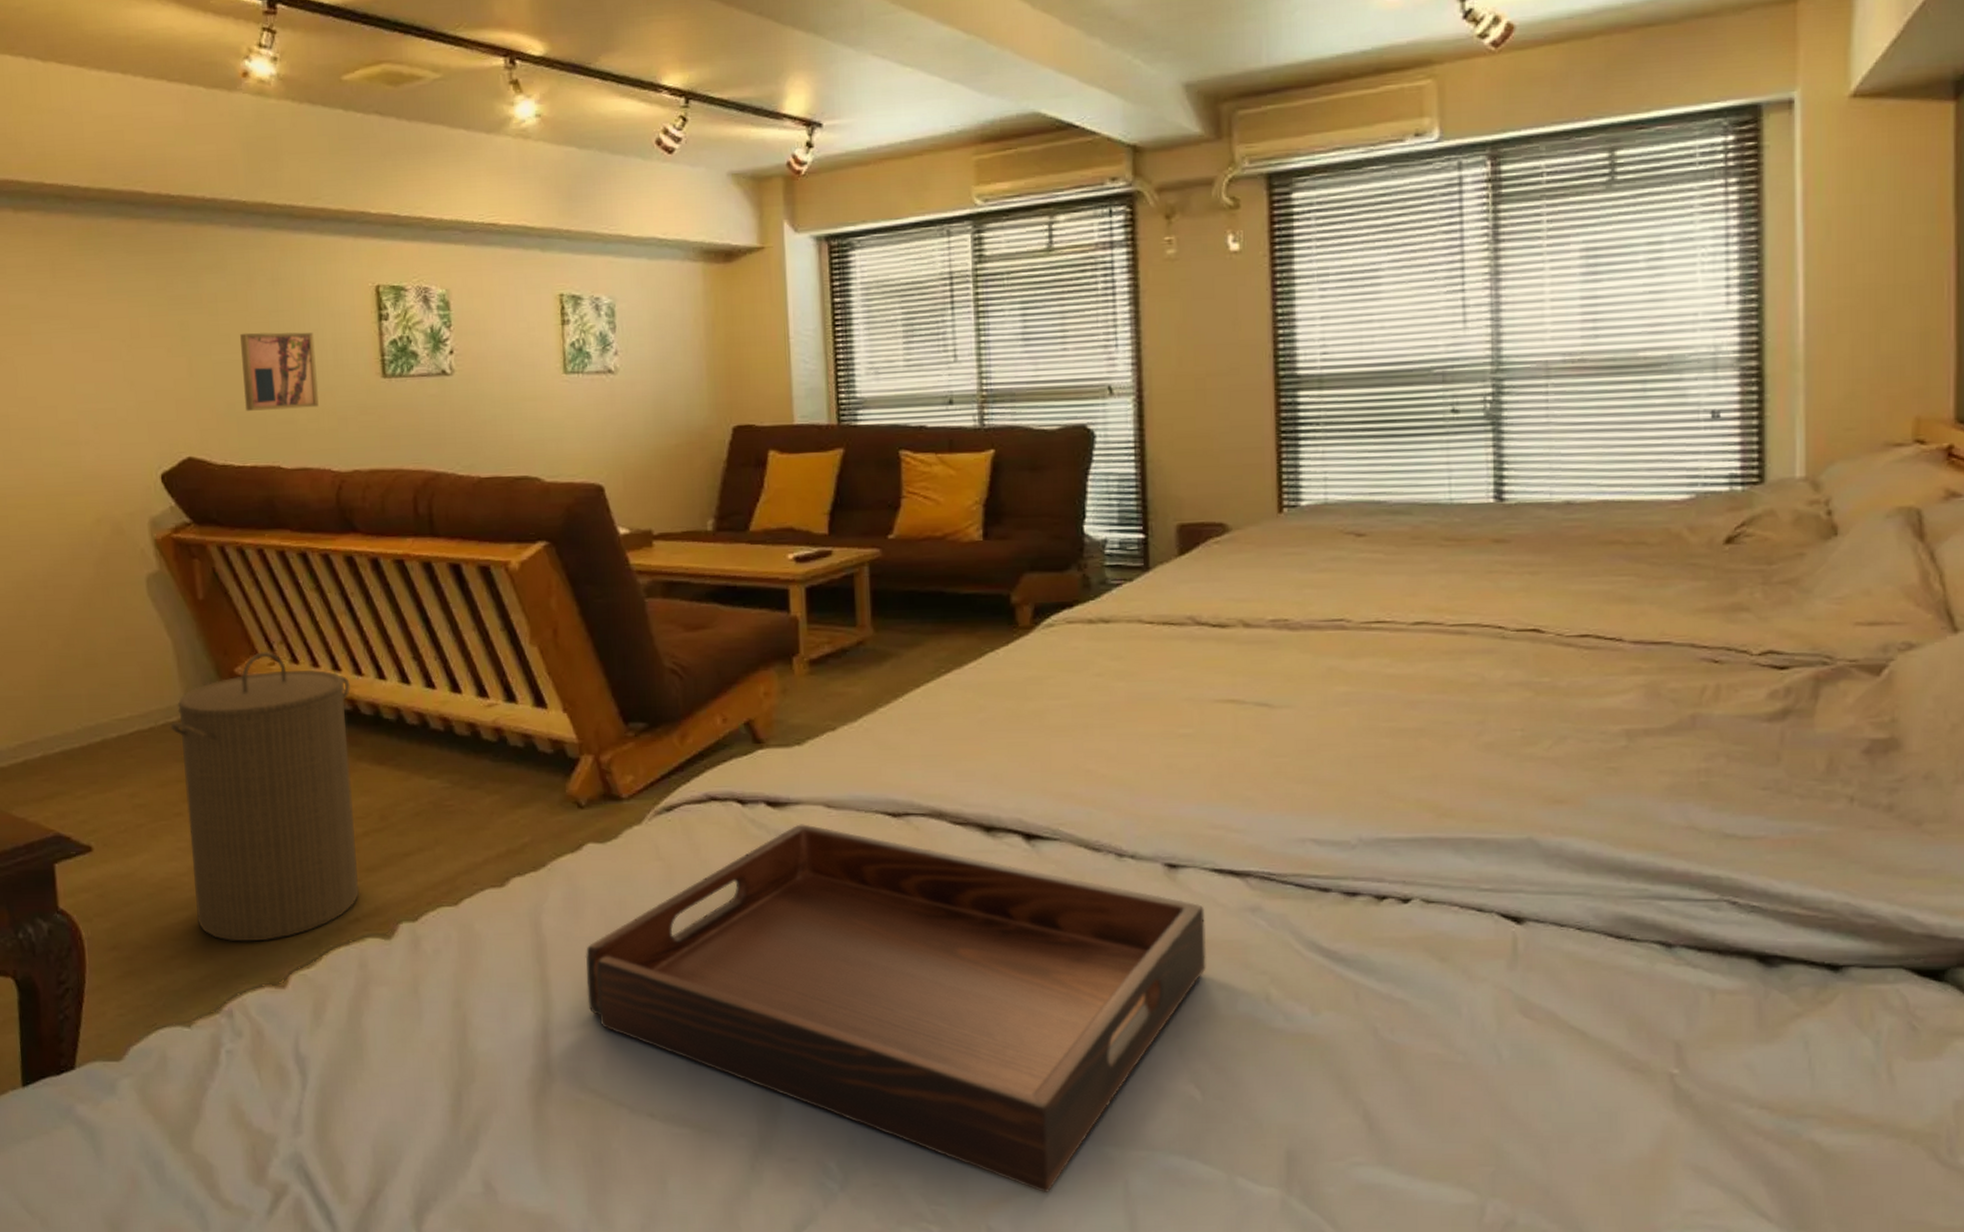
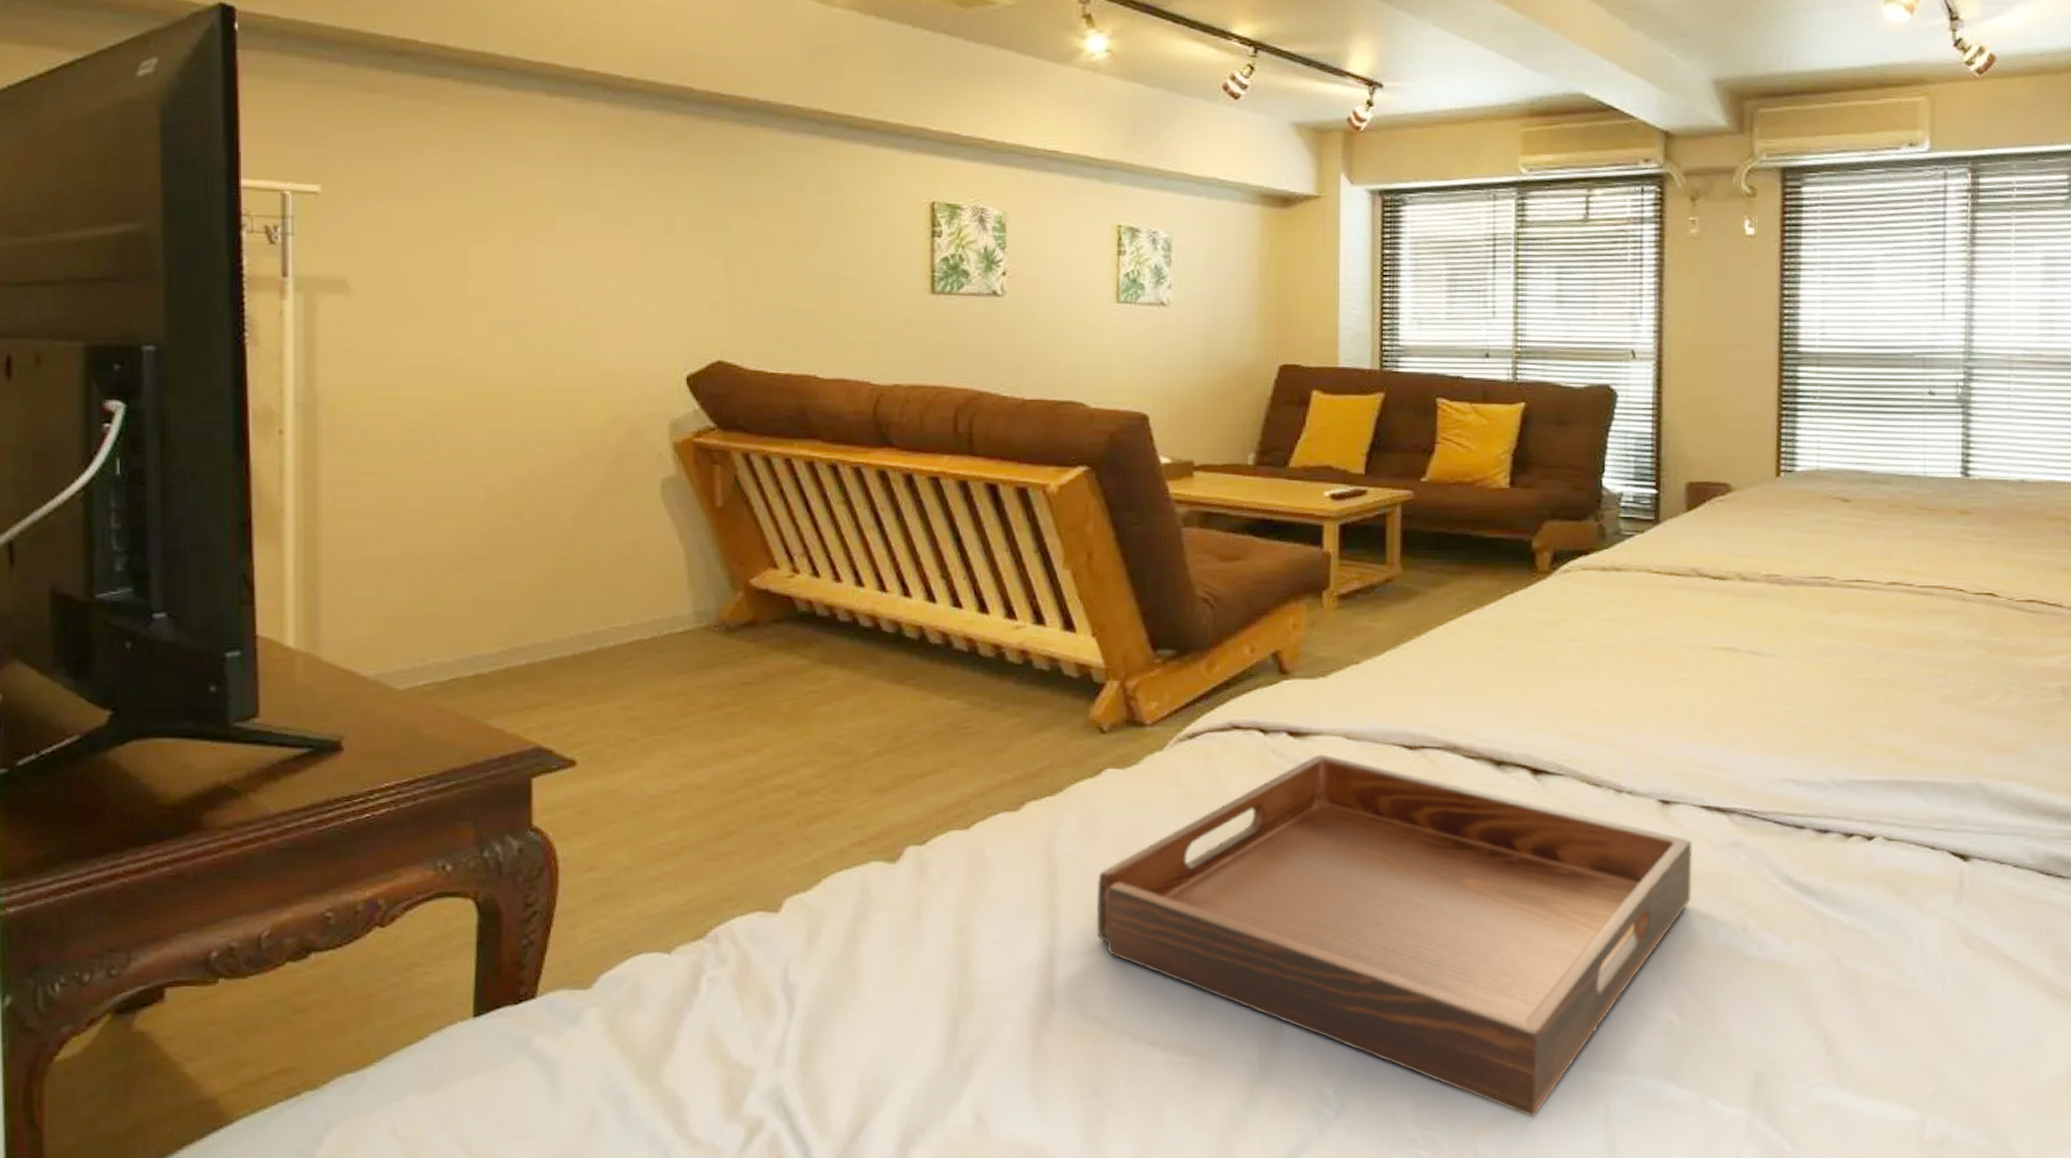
laundry hamper: present [170,651,359,942] -> none [674,564,874,864]
wall art: present [240,332,319,411] -> none [784,239,862,319]

